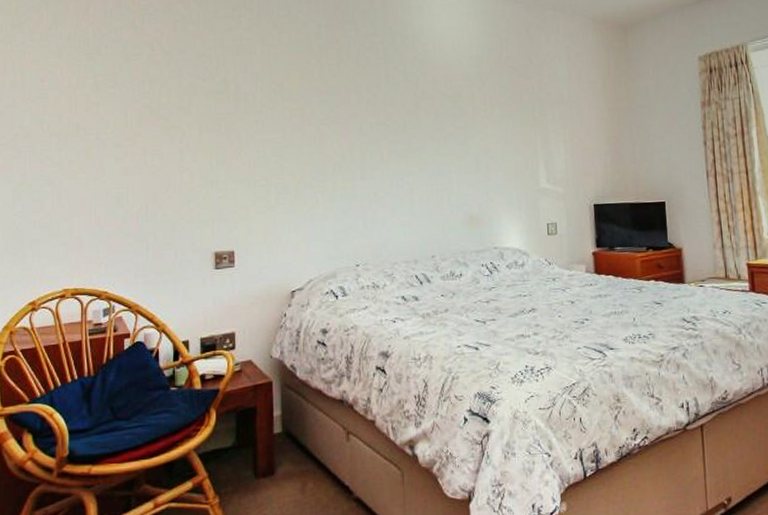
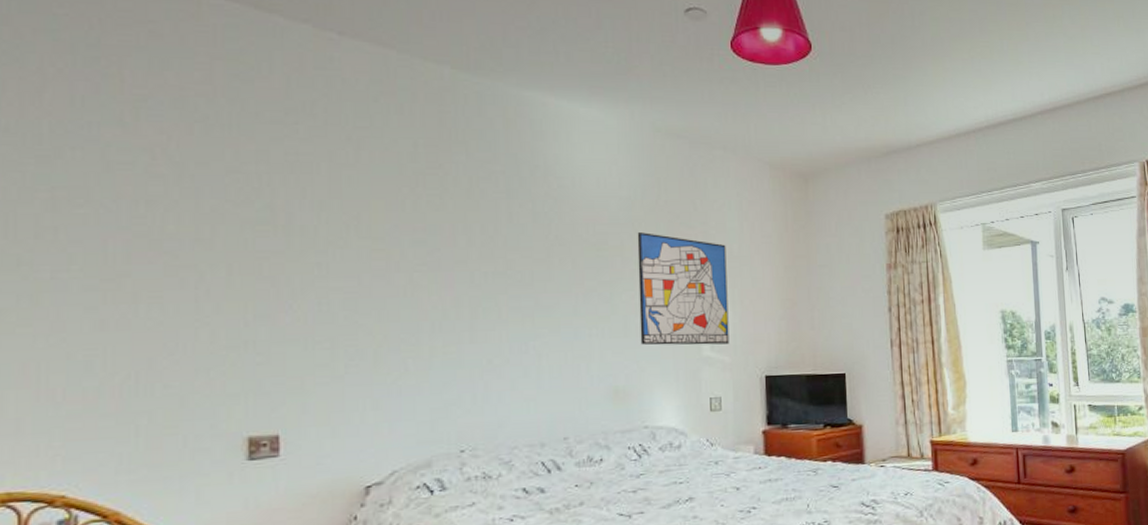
wall art: none [484,84,563,179] -> present [637,232,730,345]

